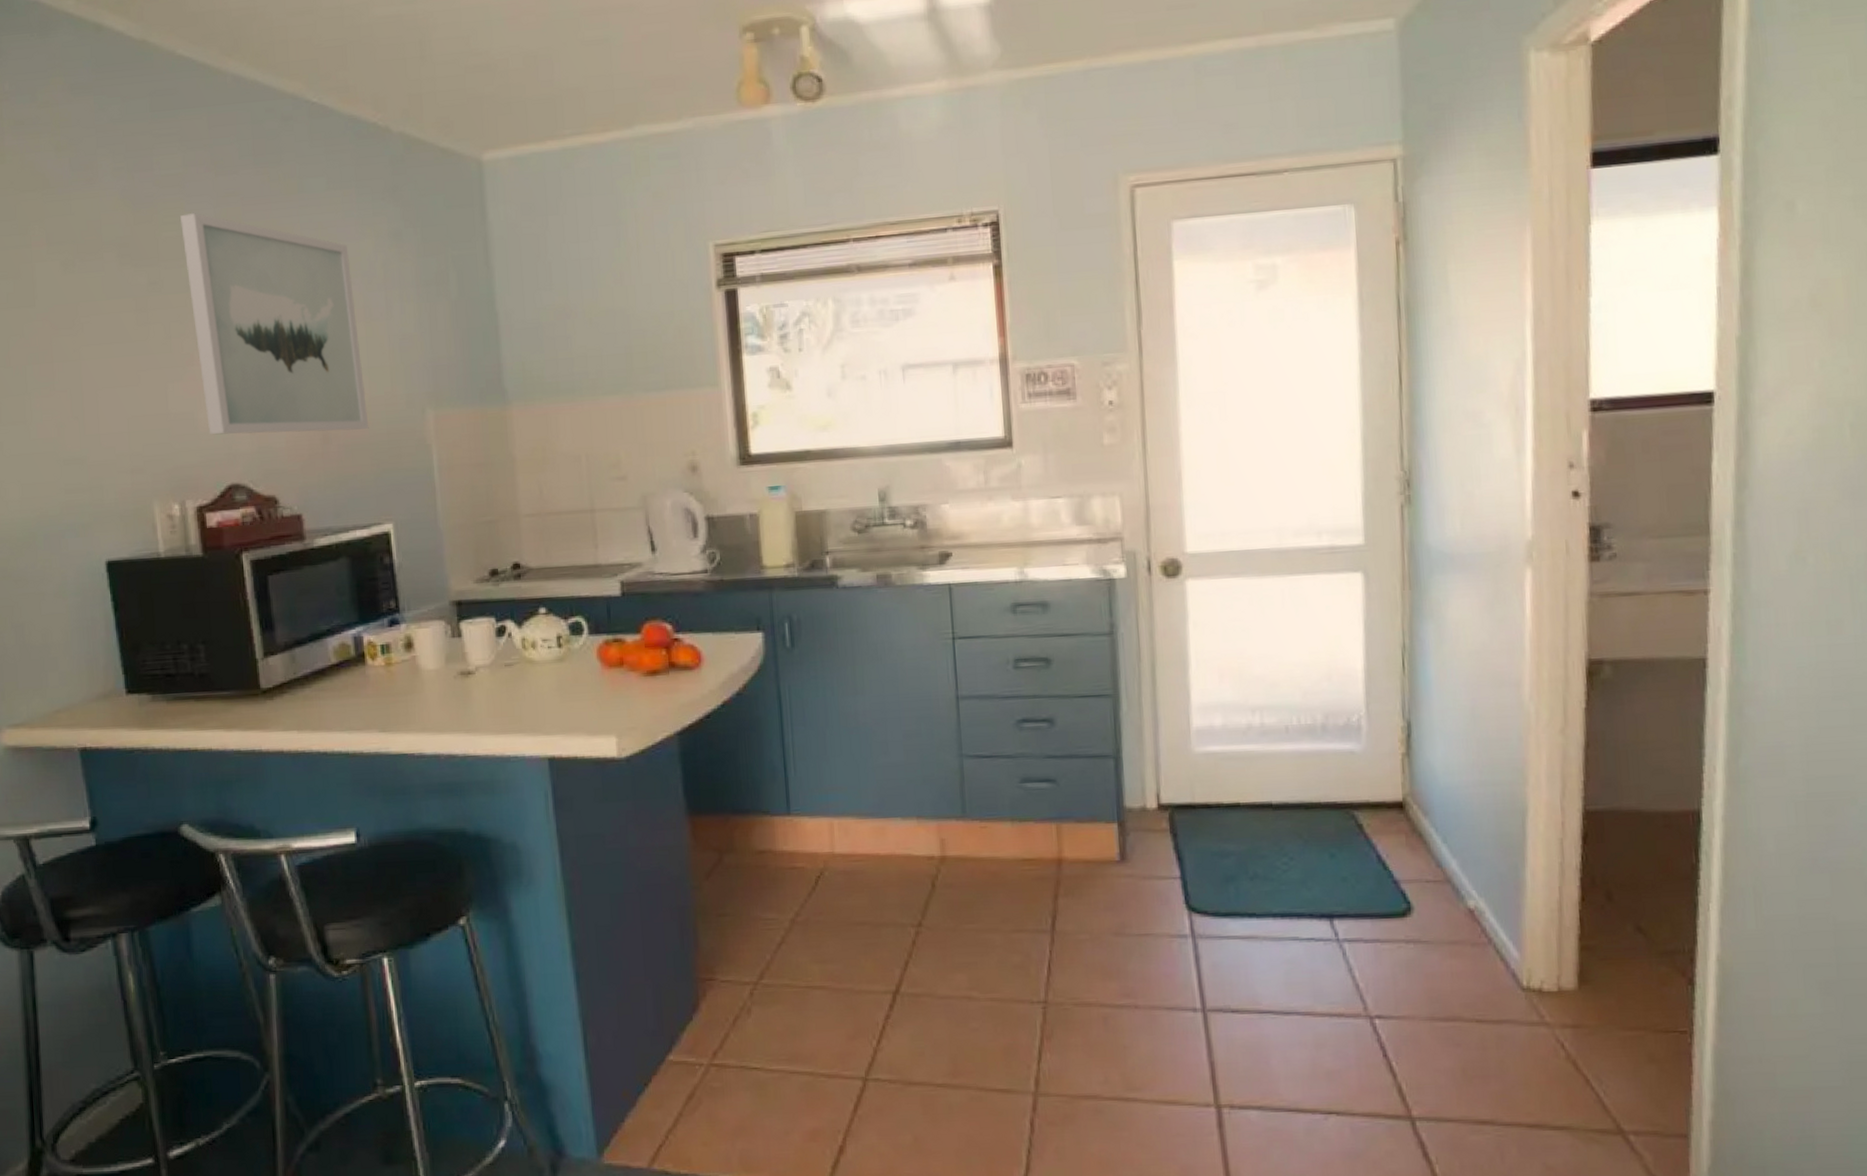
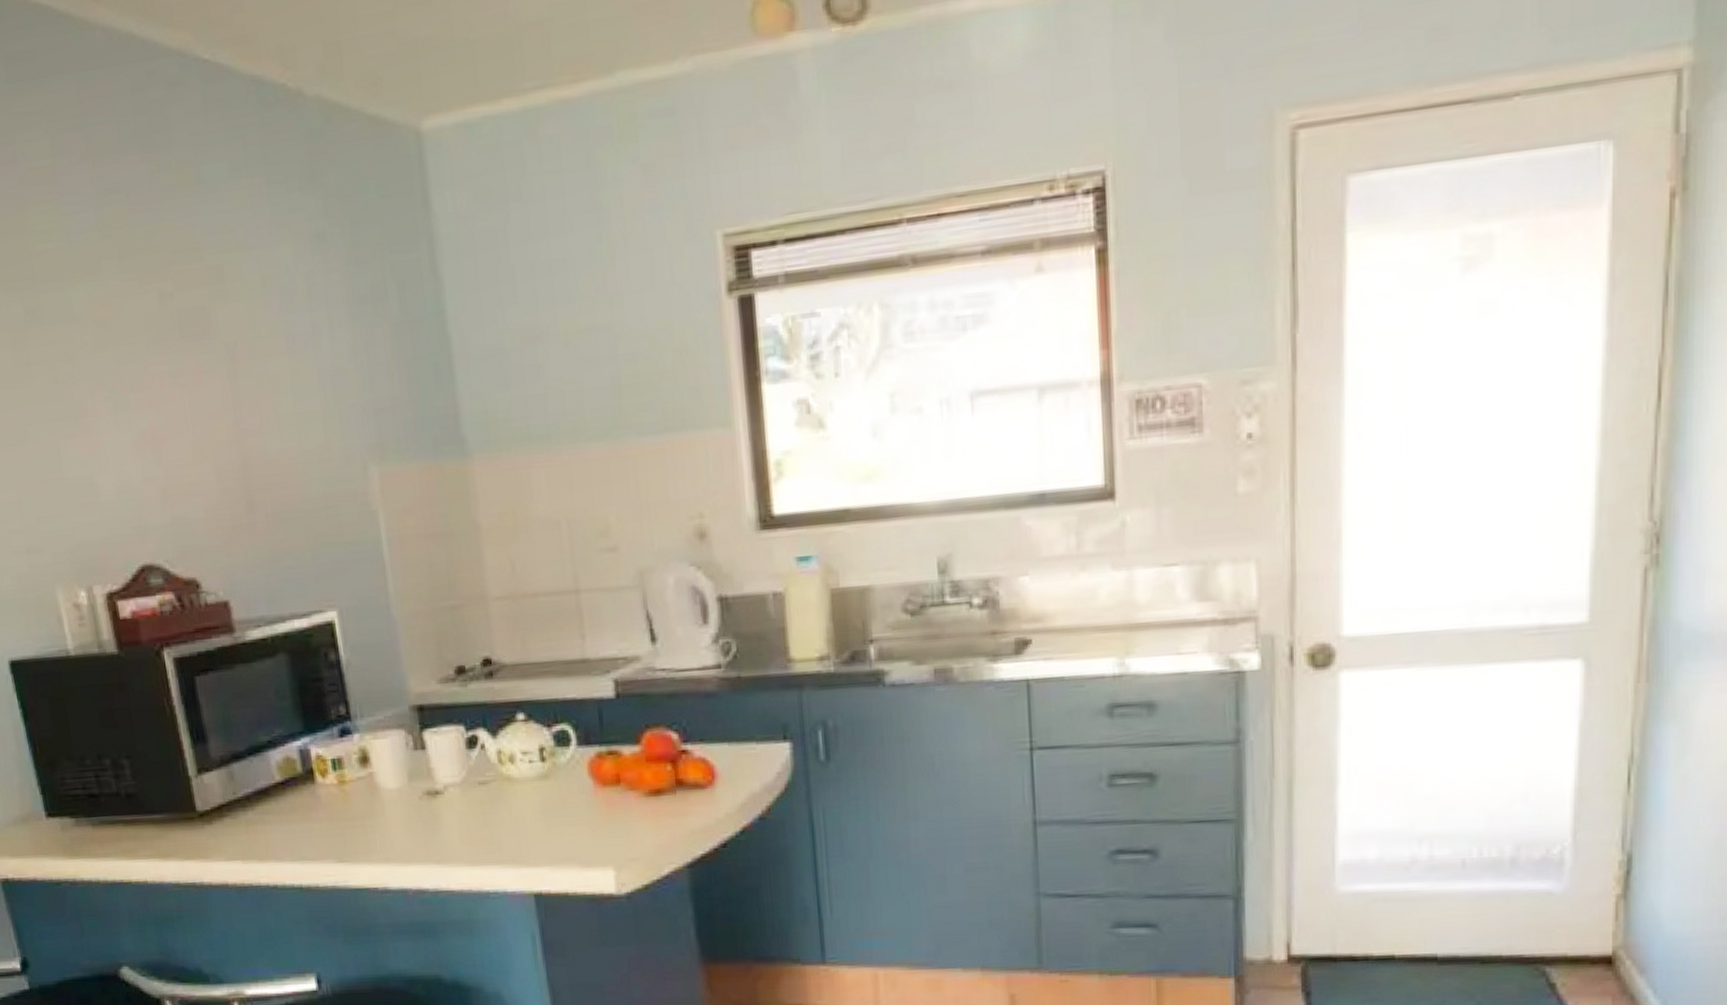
wall art: present [180,213,369,435] -> none [55,217,302,504]

